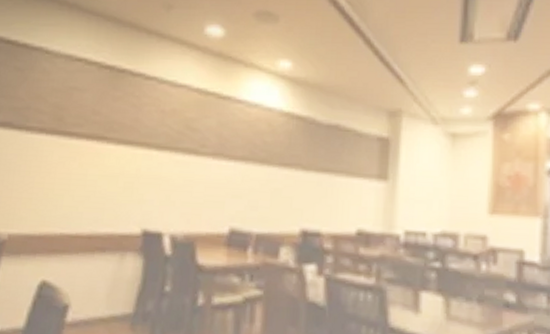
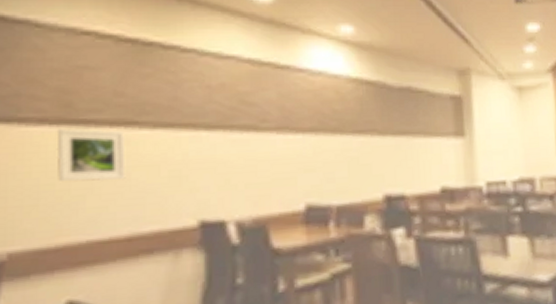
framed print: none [46,137,96,185] -> present [56,127,126,182]

